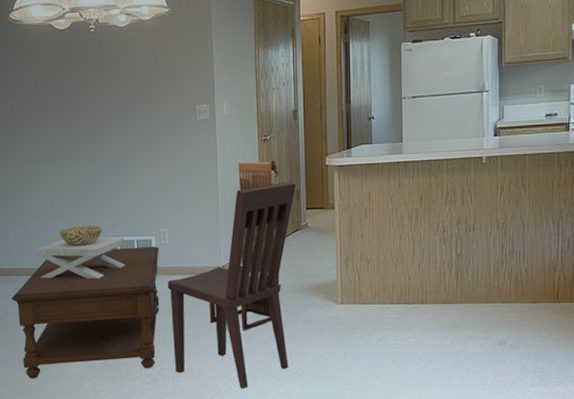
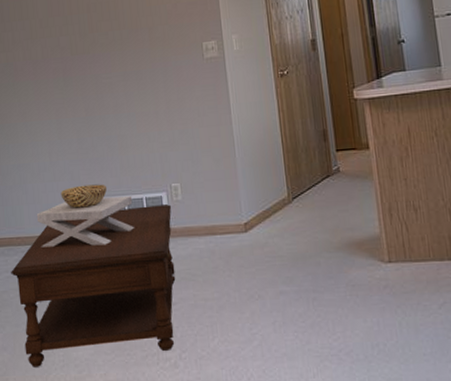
dining chair: present [167,182,296,388] -> none [182,121,332,372]
dining chair: present [209,160,280,330] -> none [232,97,315,300]

